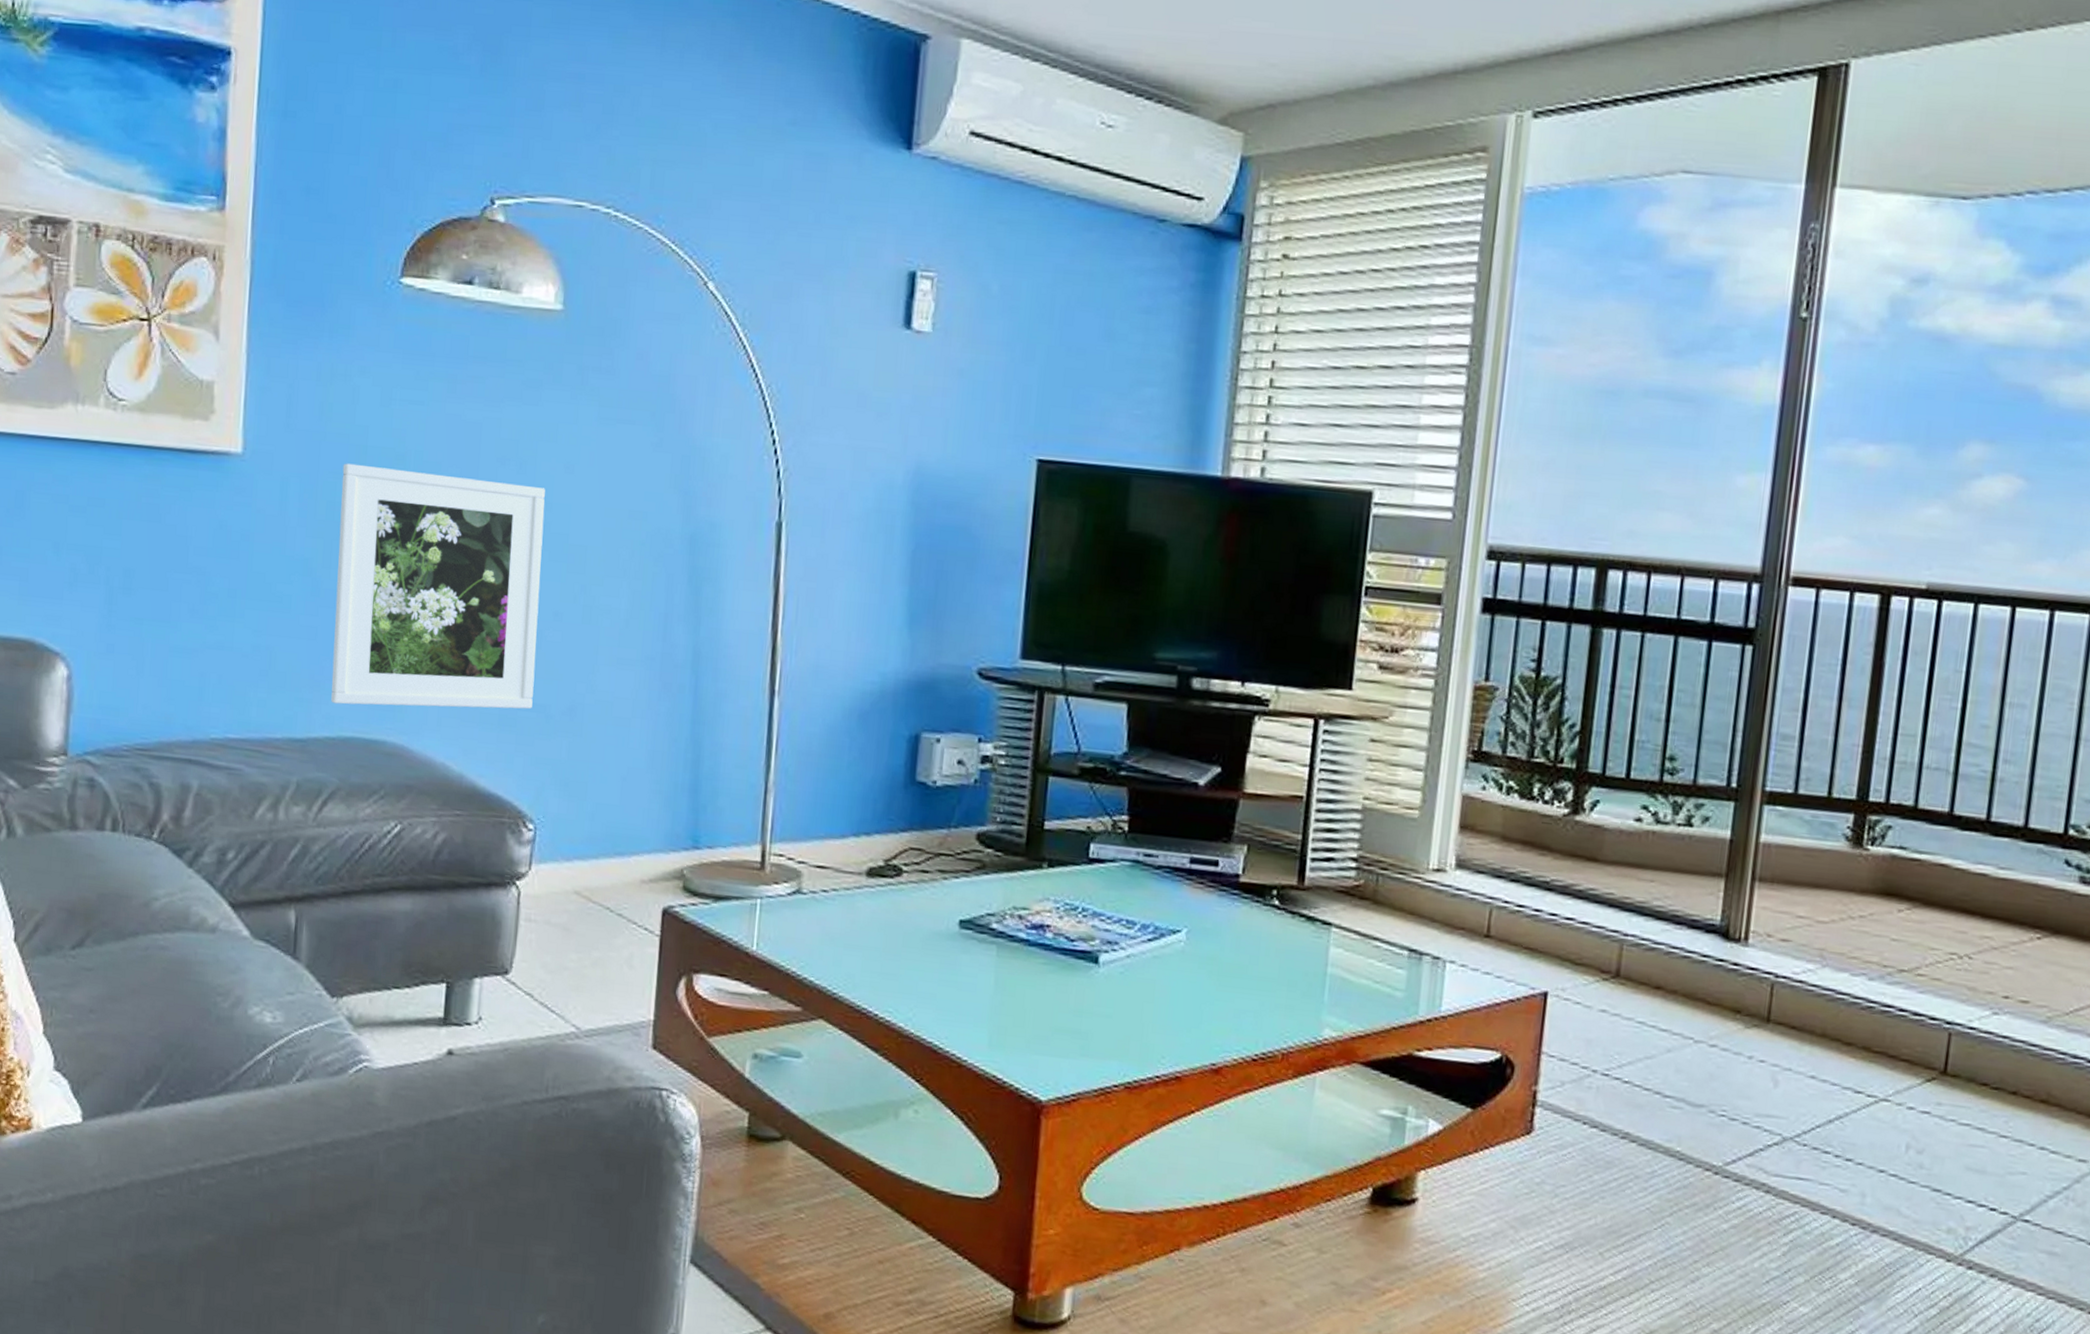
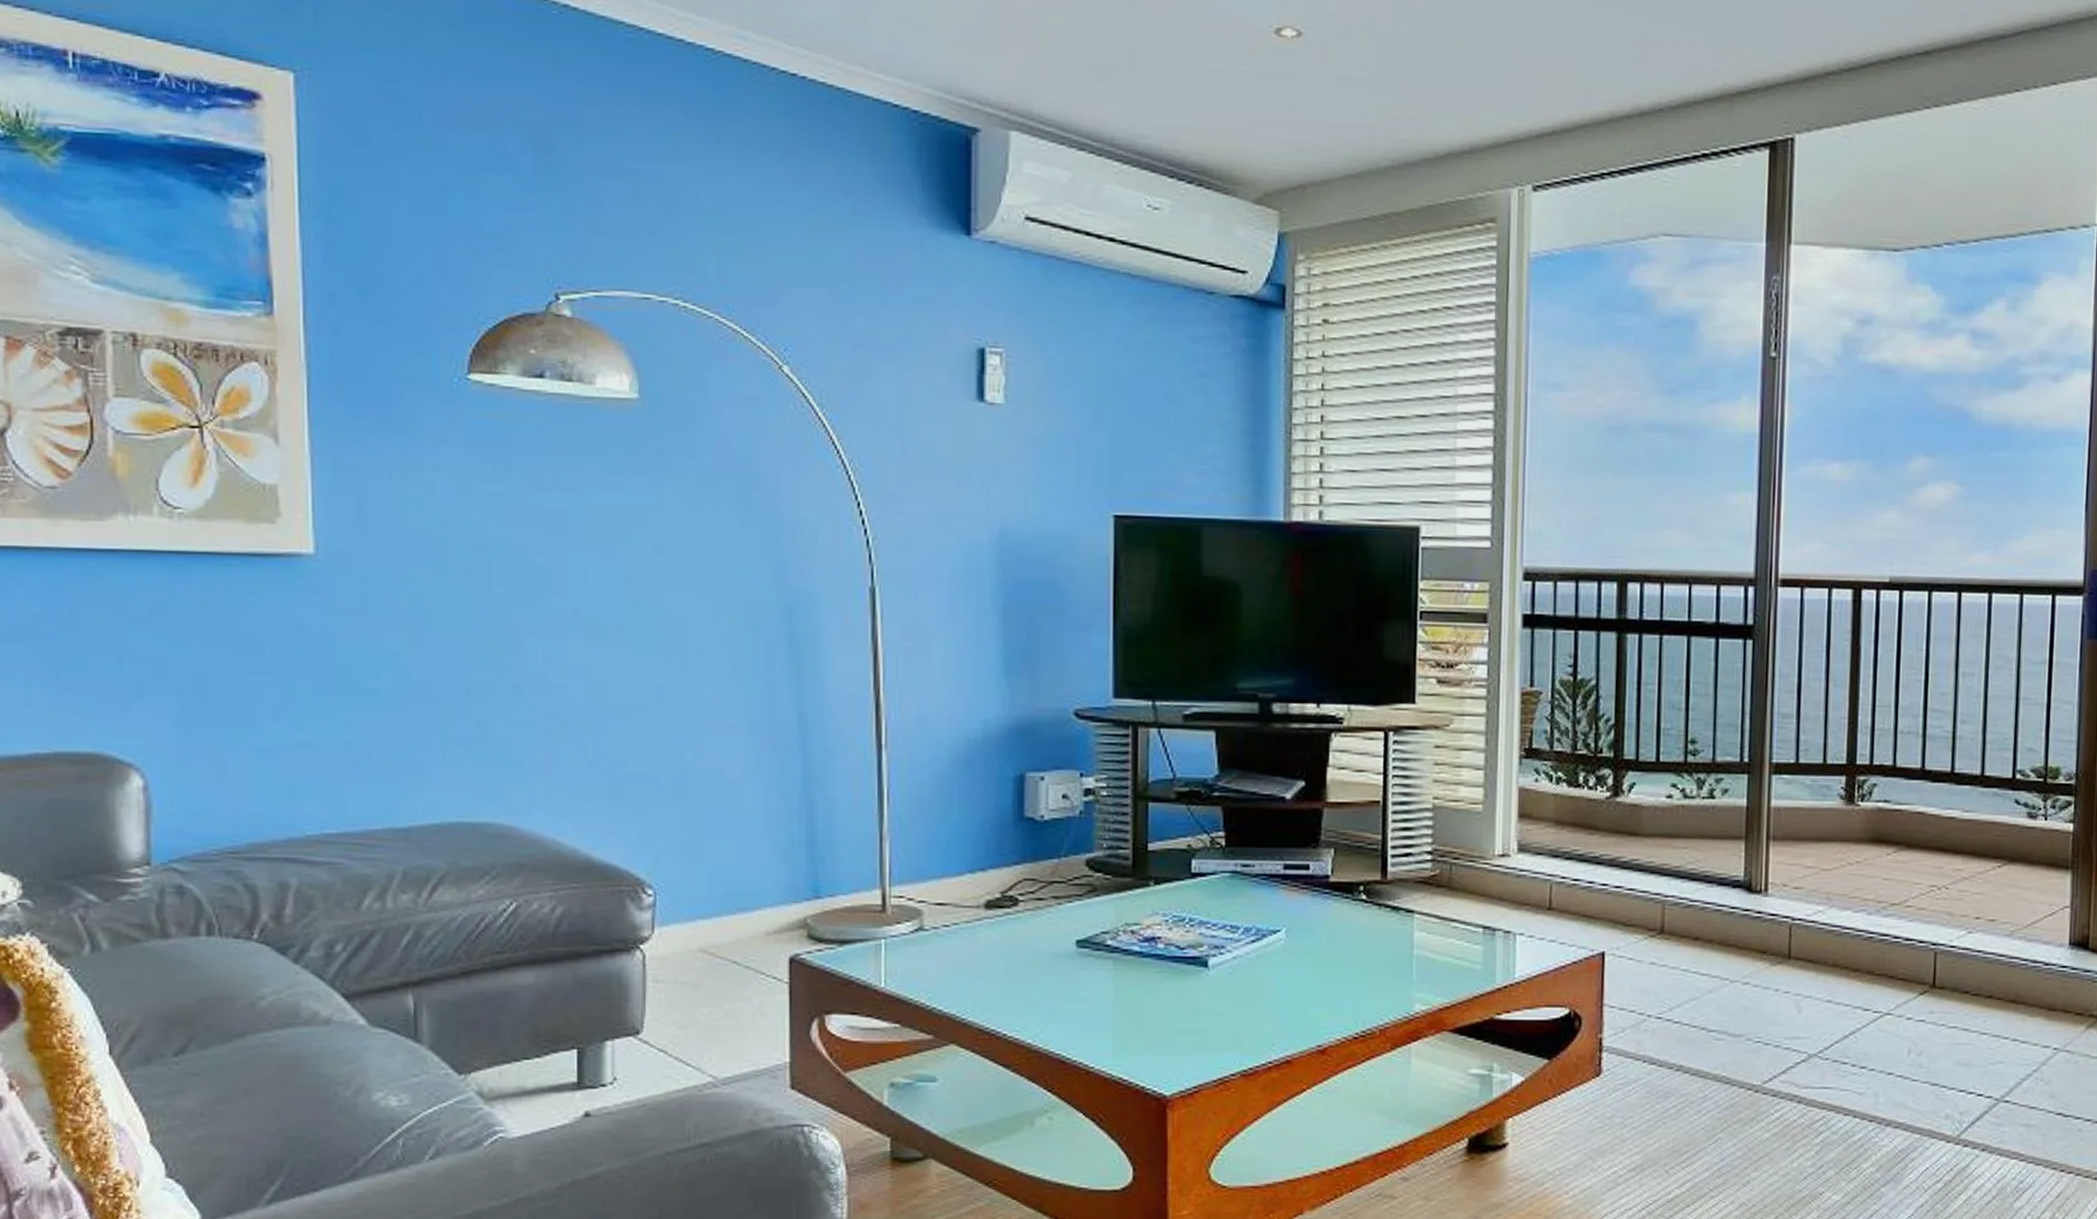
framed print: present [331,463,545,709] -> none [423,557,641,791]

